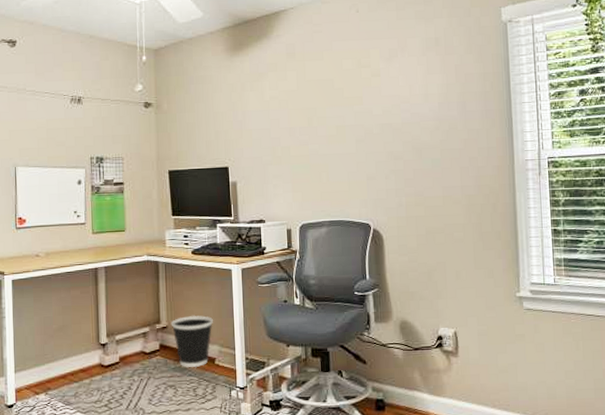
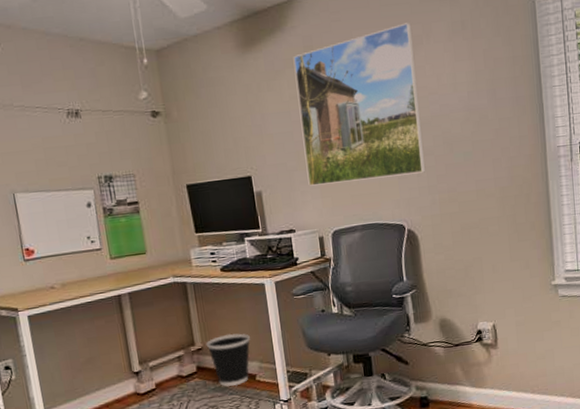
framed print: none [276,37,394,180] -> present [293,22,426,186]

